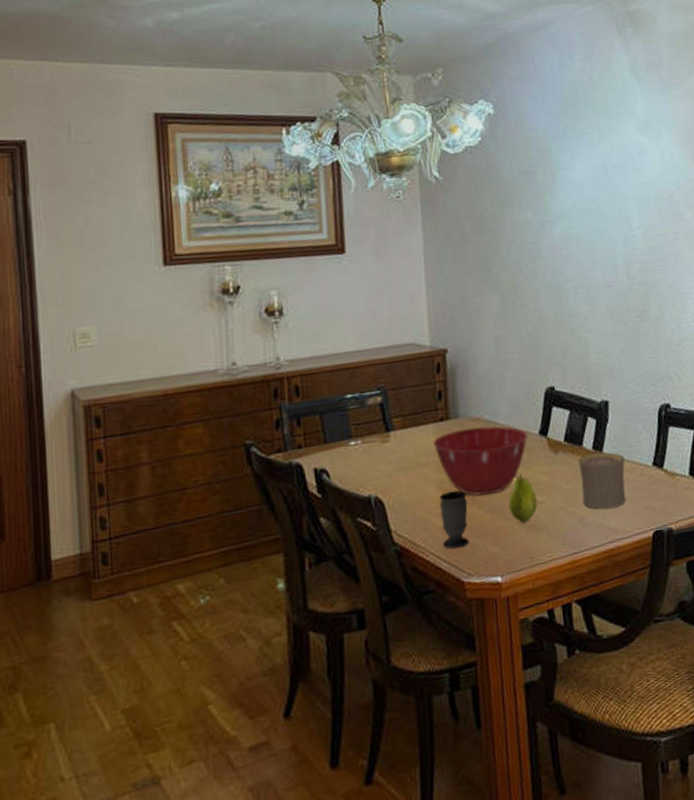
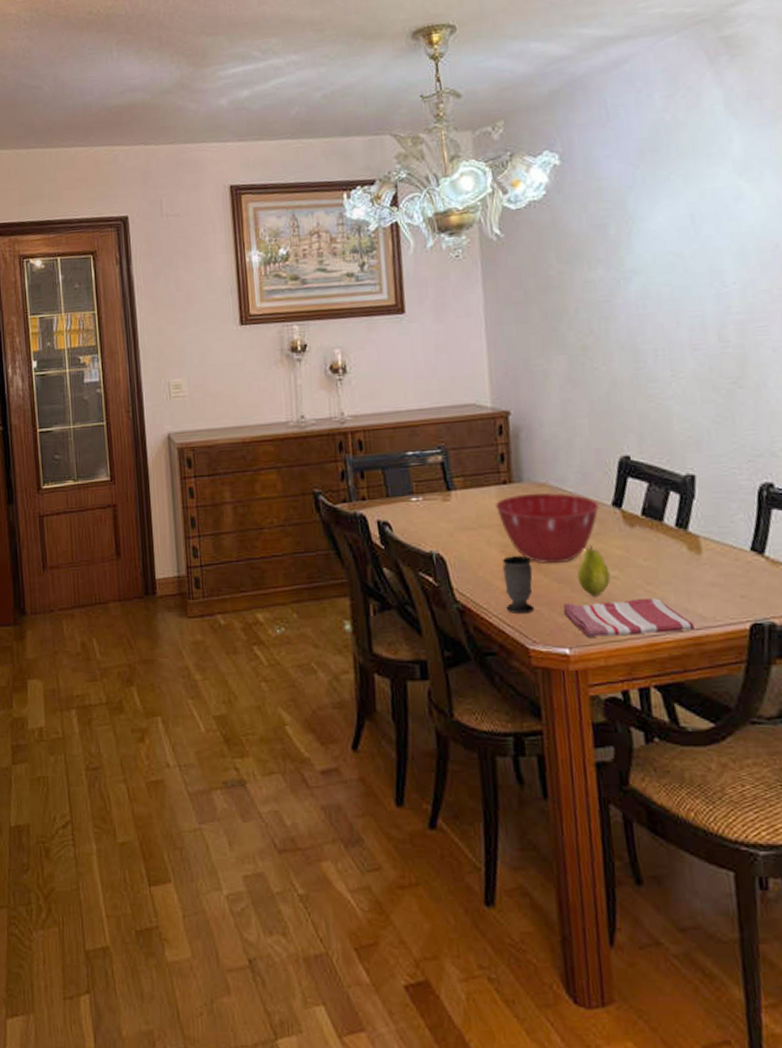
dish towel: none [495,518,609,563] -> present [563,598,695,637]
cup: present [578,452,626,510] -> none [658,530,717,593]

